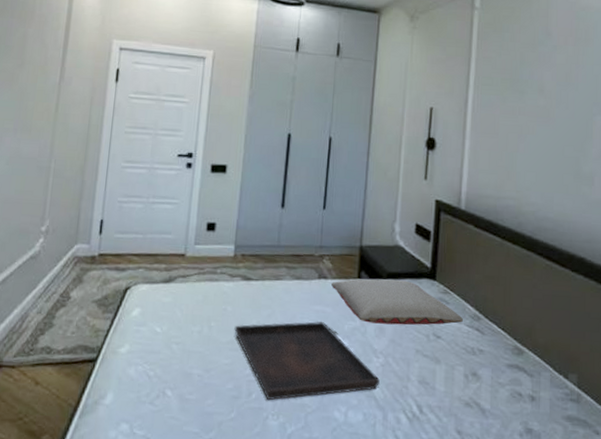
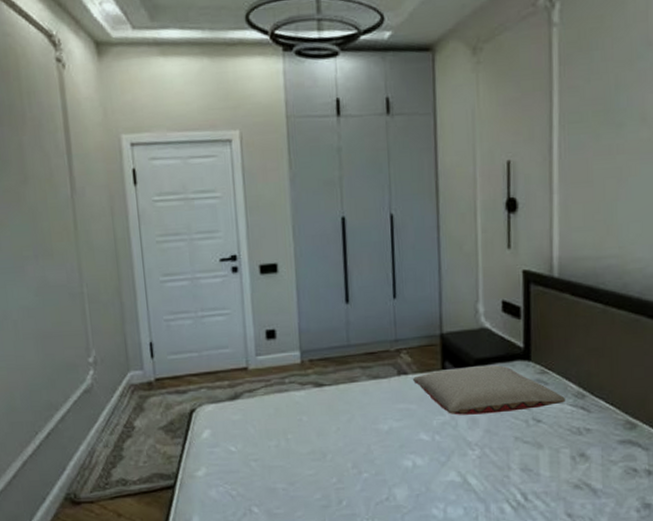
serving tray: present [234,321,380,401] -> none [313,420,478,506]

